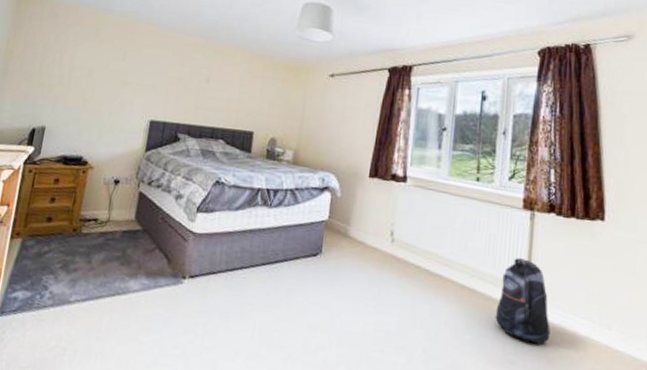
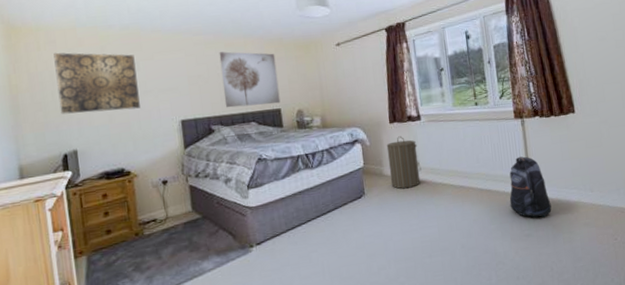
wall art: none [42,26,124,99] -> present [53,52,140,114]
wall art: none [197,58,262,126] -> present [219,51,281,108]
laundry hamper: none [354,195,396,260] -> present [386,136,421,189]

